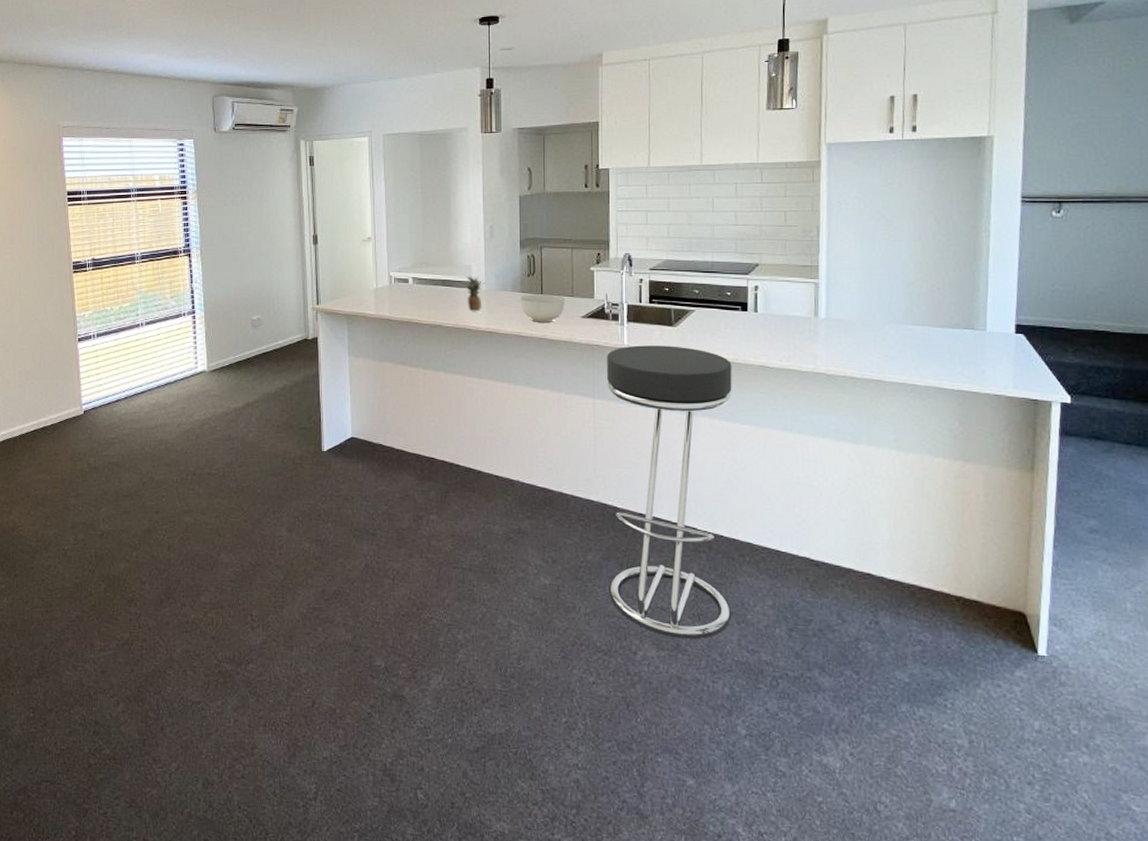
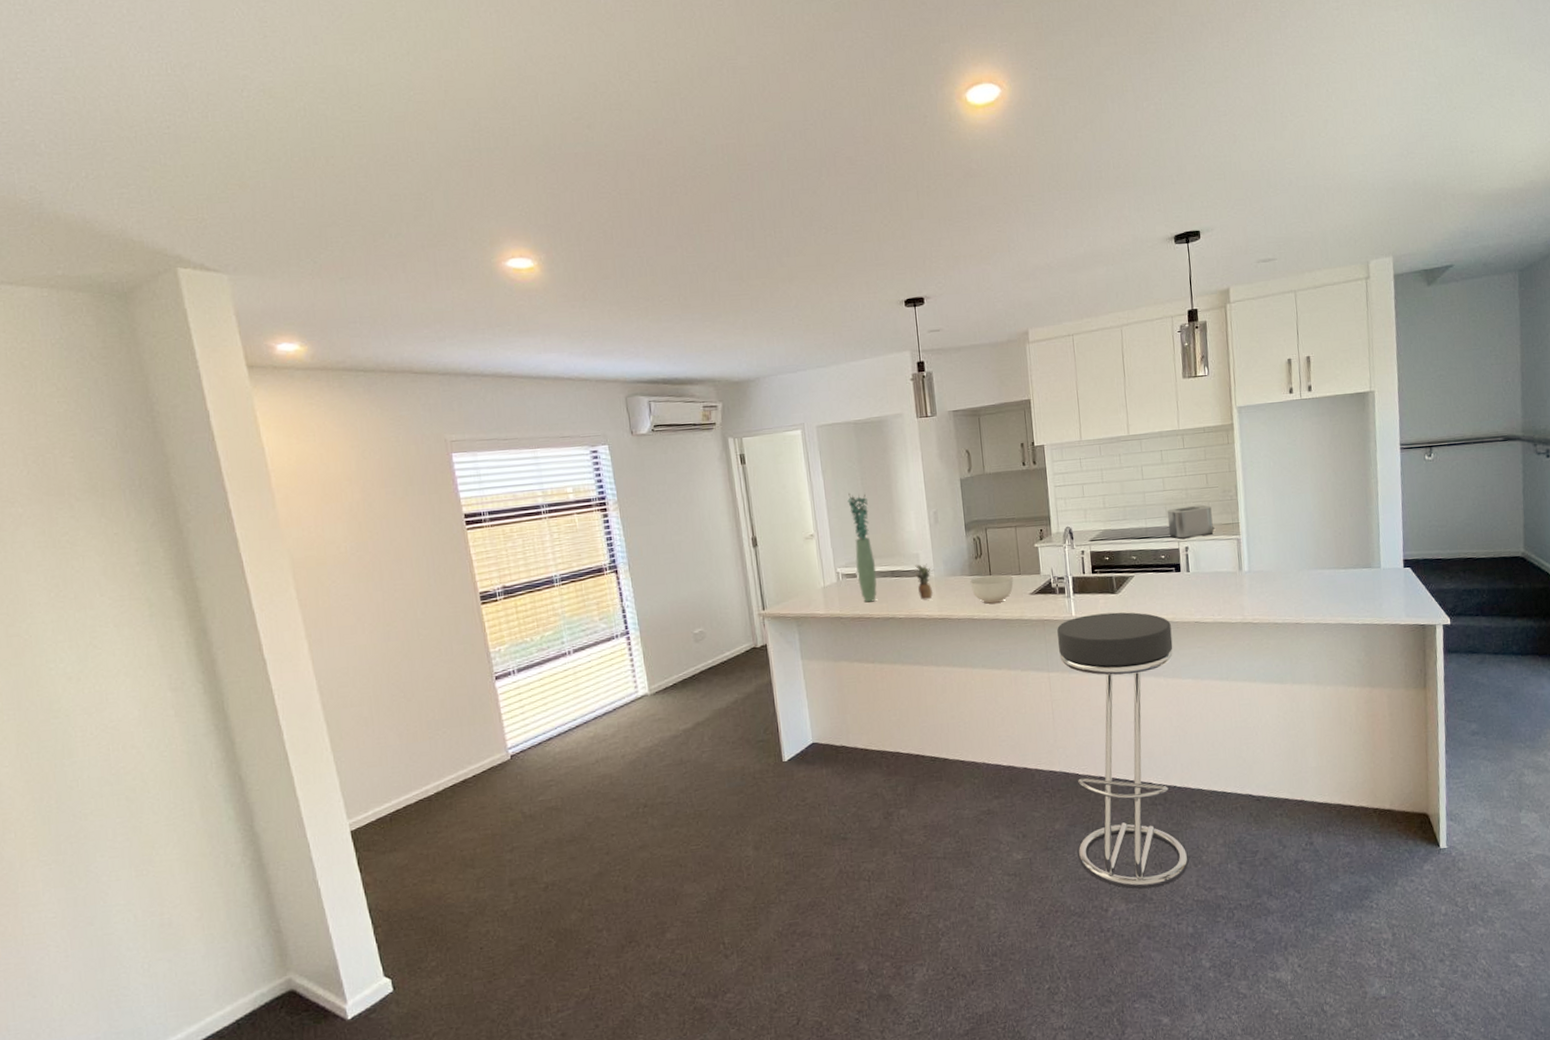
vase: none [406,200,428,308] -> present [847,492,877,603]
toaster: none [737,243,790,278] -> present [1166,504,1215,540]

